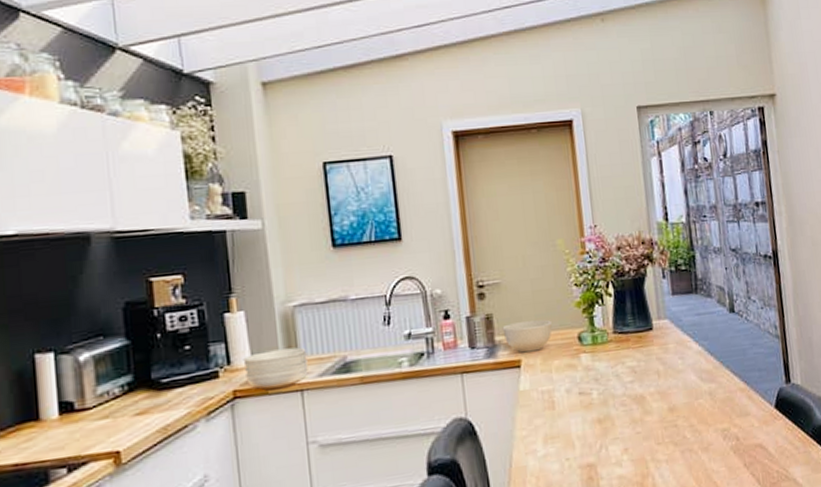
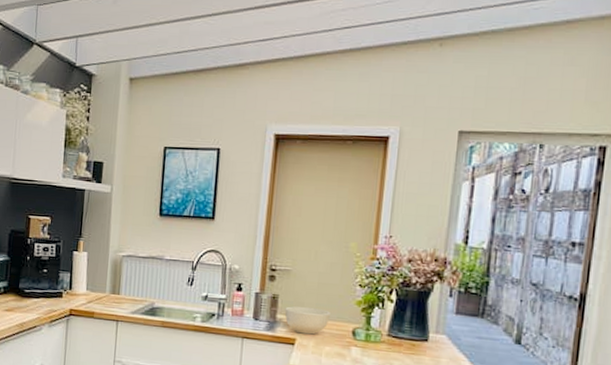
bowl: present [243,347,308,392] -> none [80,285,126,317]

